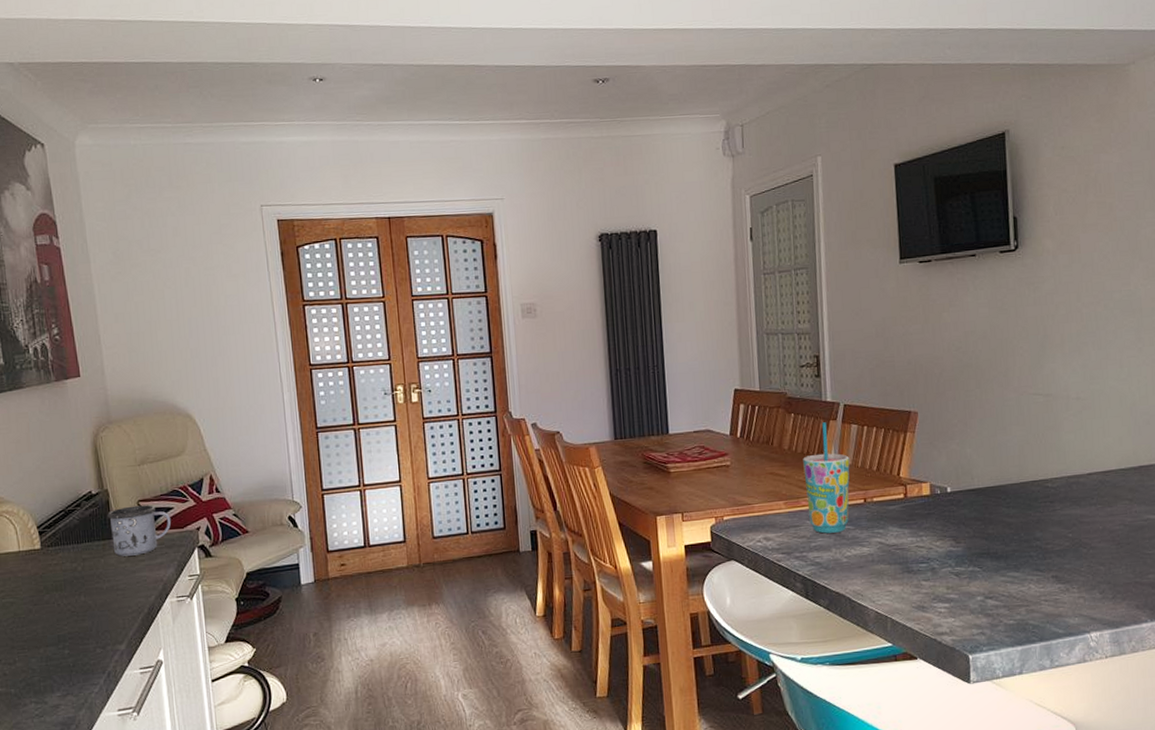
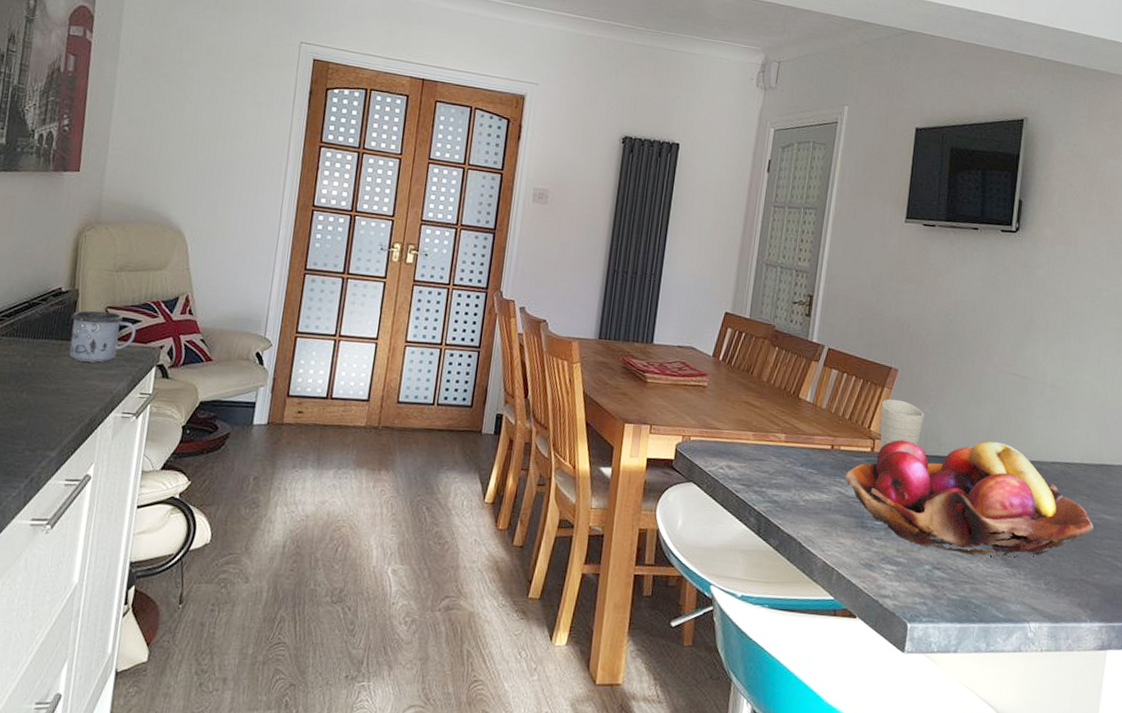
cup: present [803,422,850,534] -> none [775,361,825,474]
fruit basket: none [882,464,1141,579] -> present [844,439,1094,557]
cup: none [907,441,953,493] -> present [880,398,925,449]

